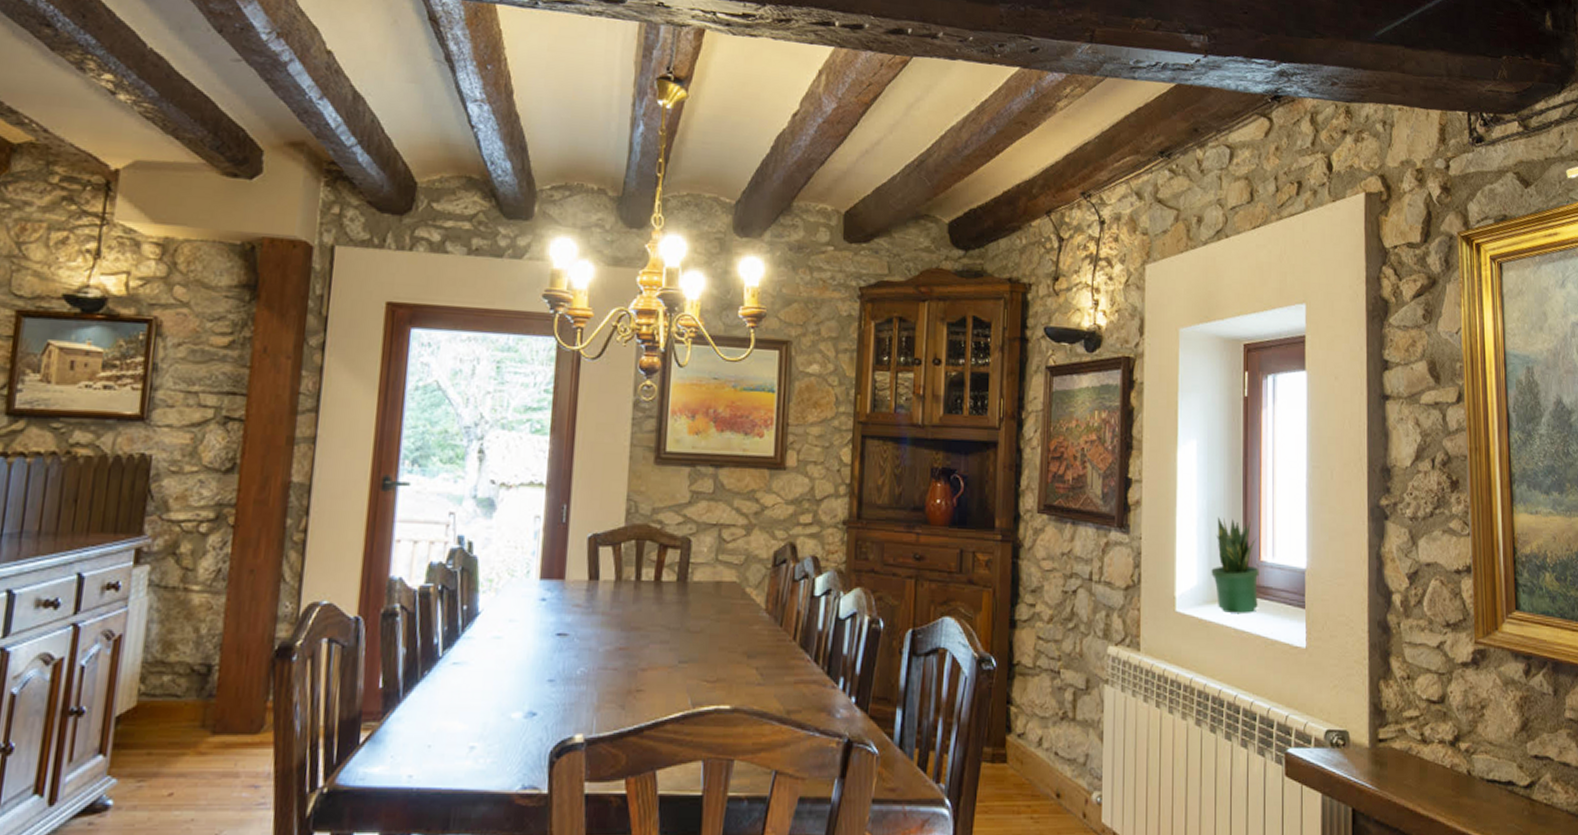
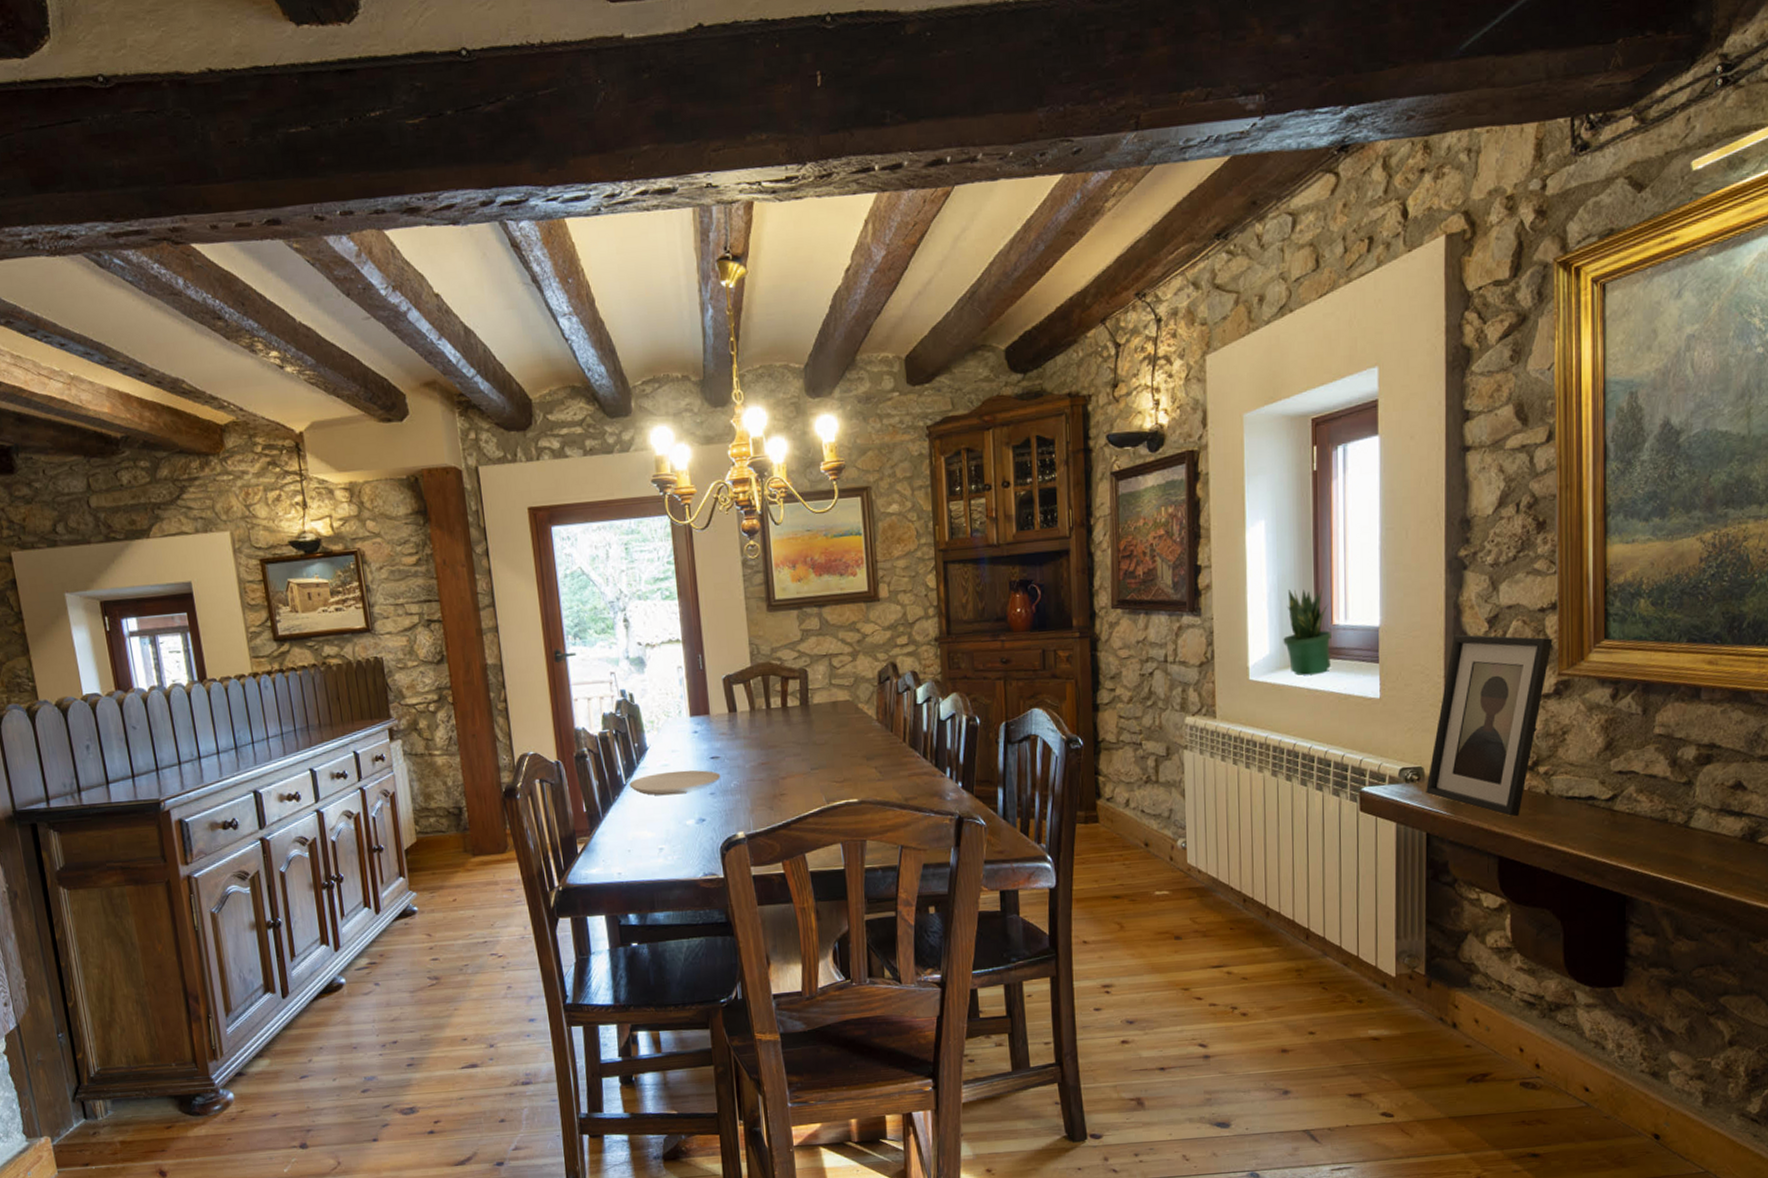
plate: none [446,646,566,677] -> present [629,770,721,796]
picture frame: none [1351,587,1469,798] -> present [1426,634,1553,817]

